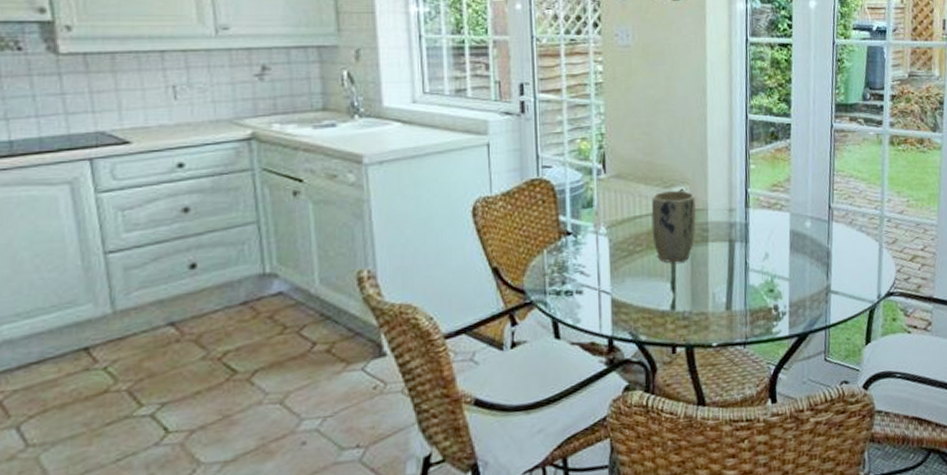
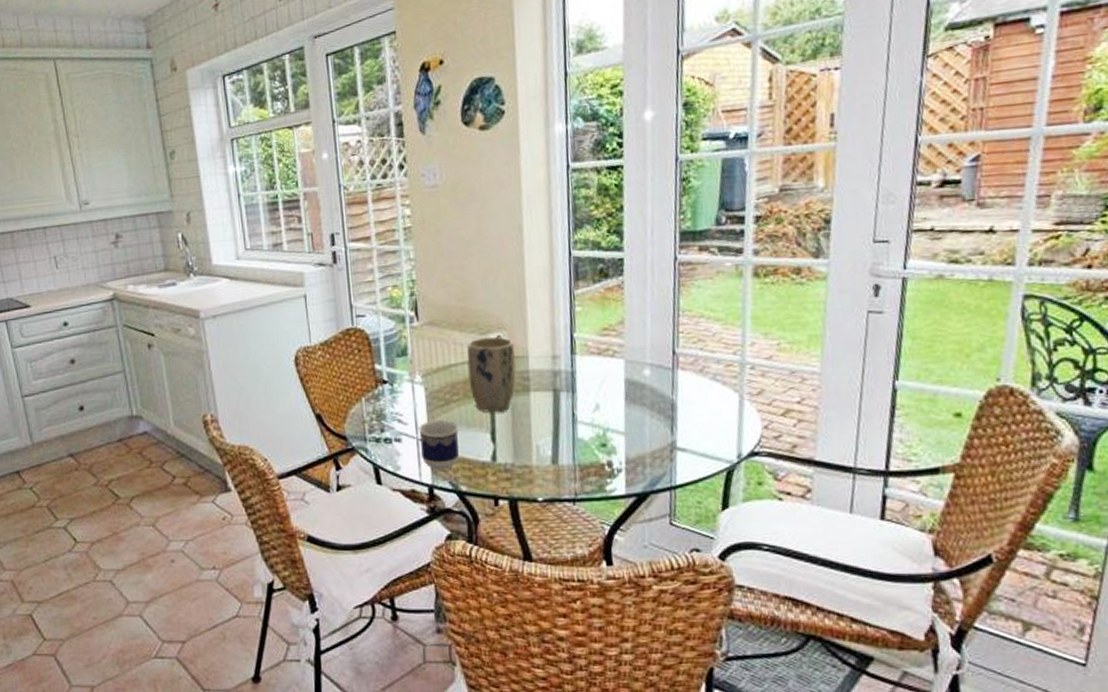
cup: none [601,271,640,321] -> present [418,420,459,470]

